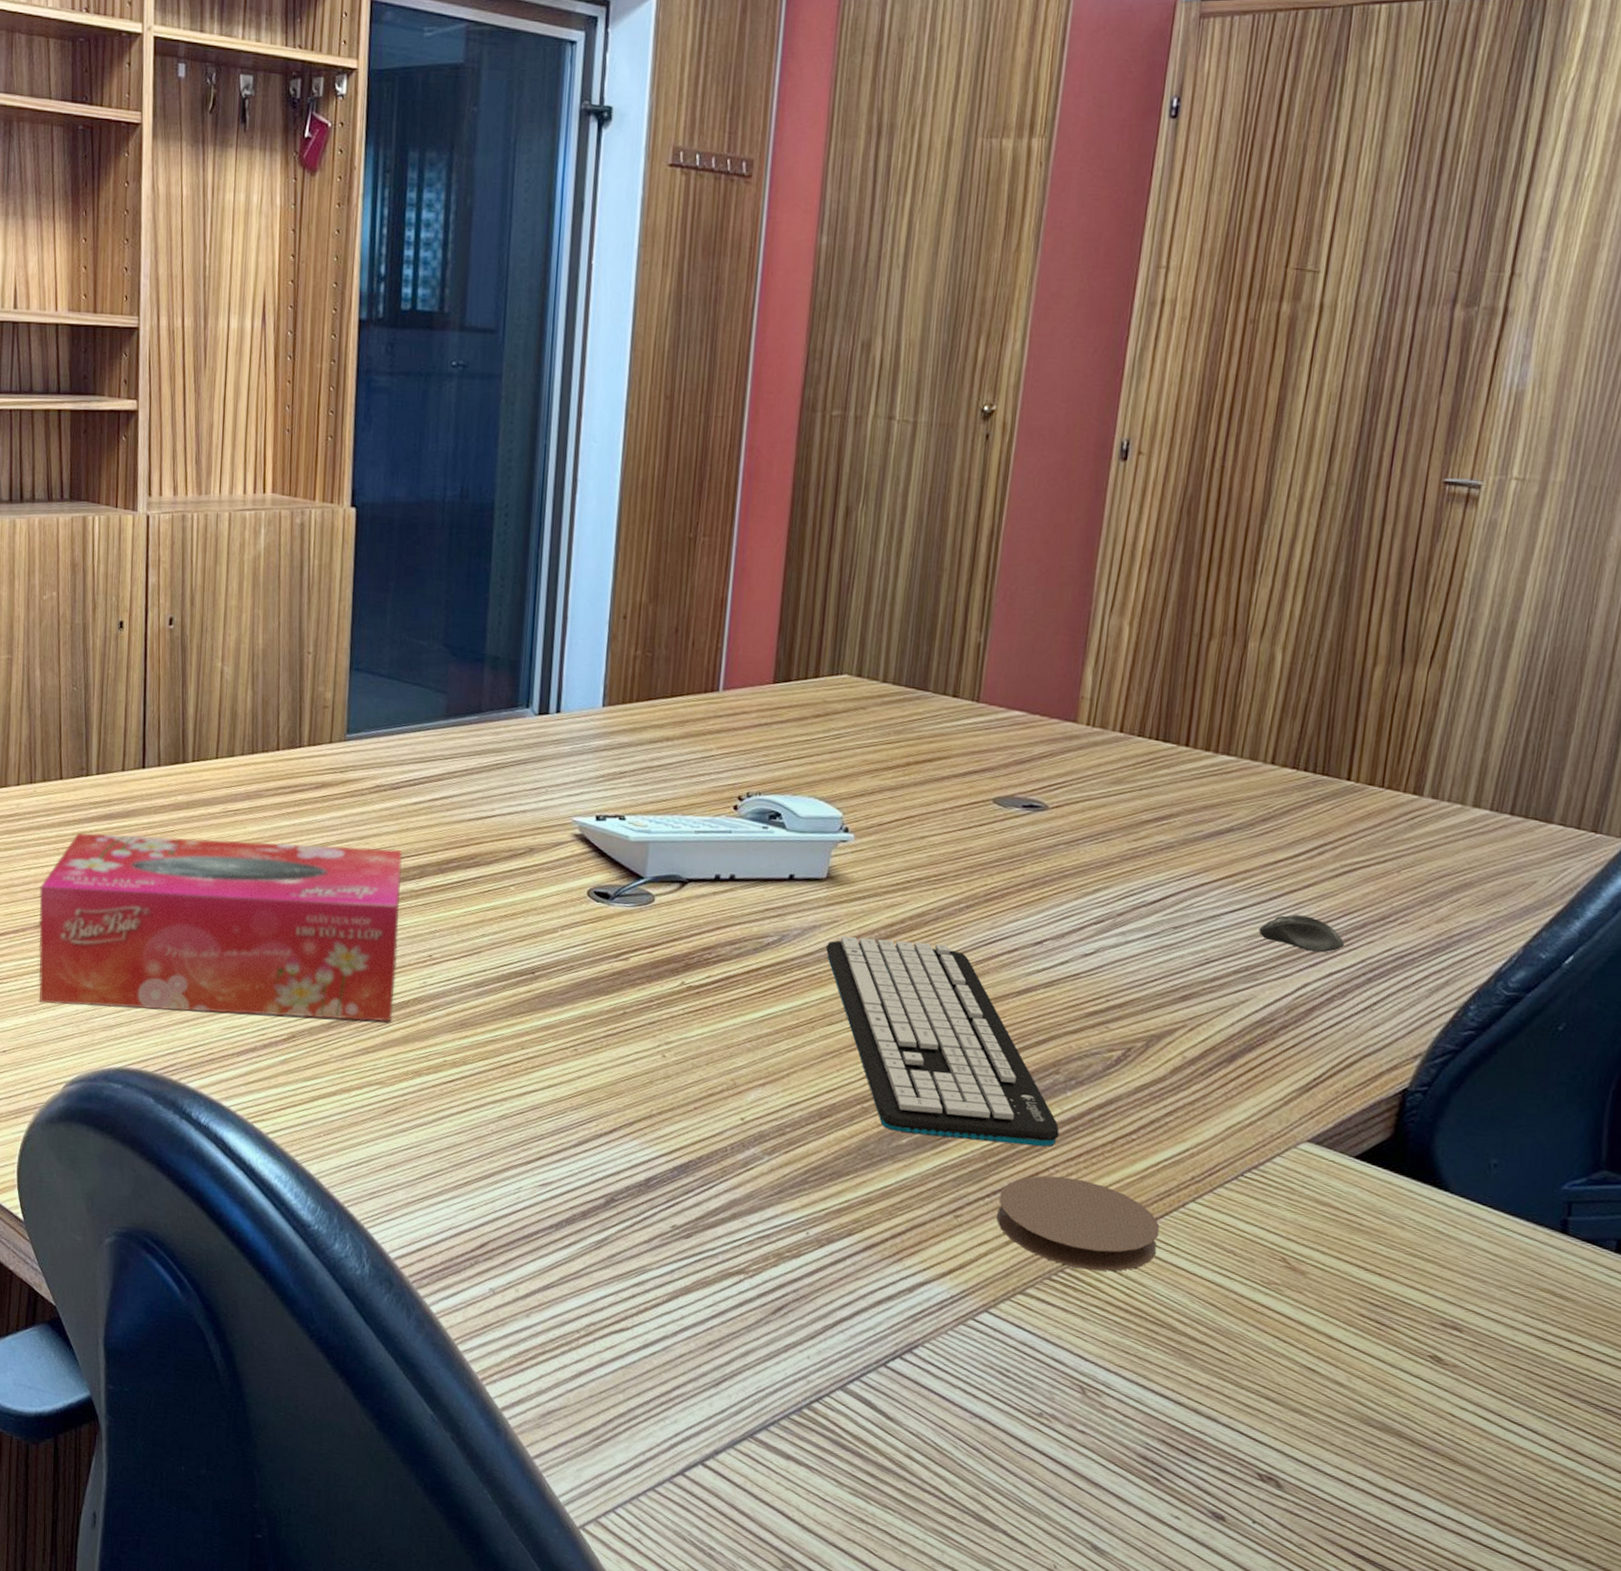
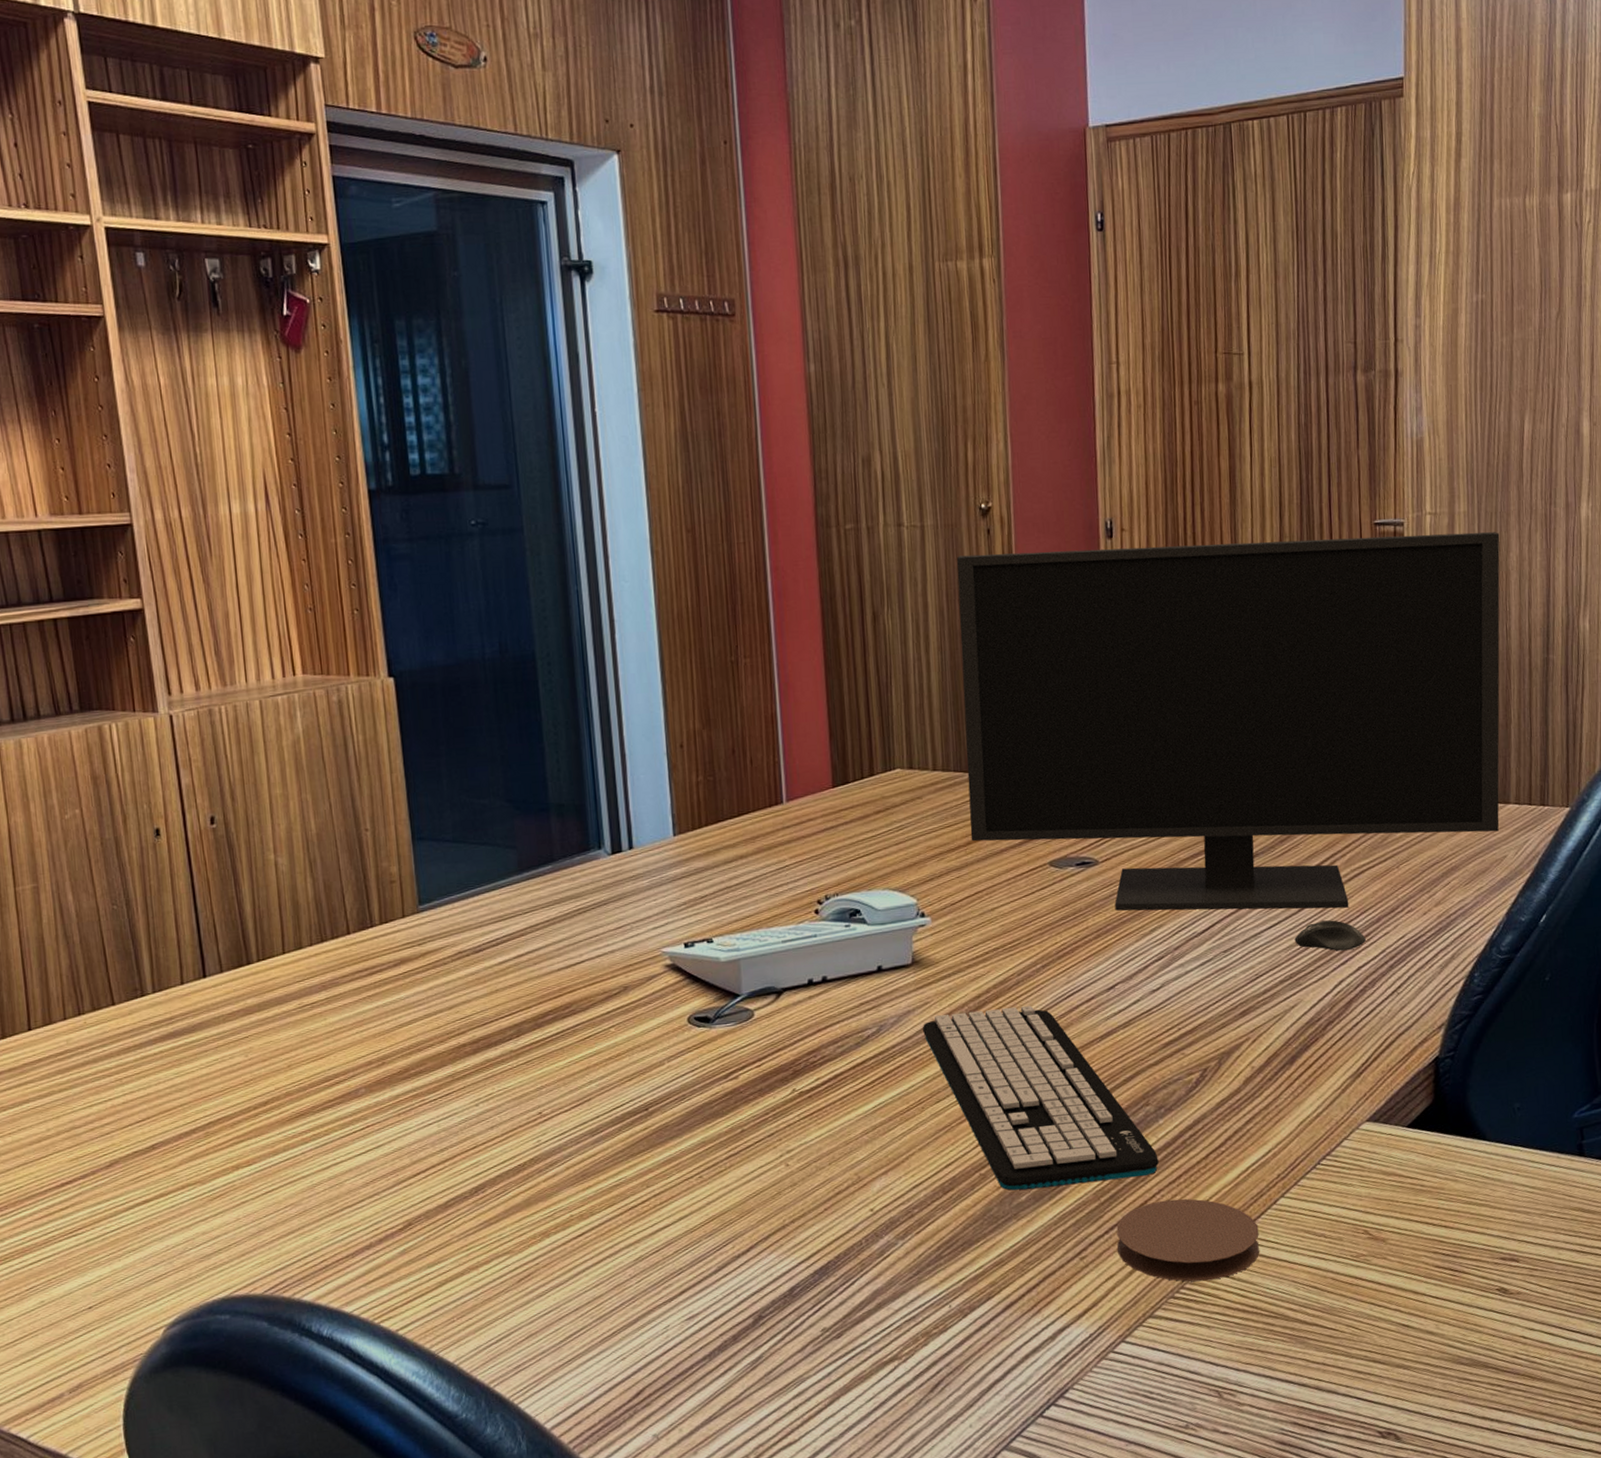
tissue box: present [38,833,402,1022] -> none [105,1013,510,1247]
monitor: none [911,459,1602,906] -> present [956,532,1500,911]

